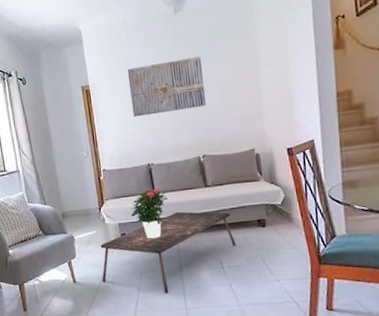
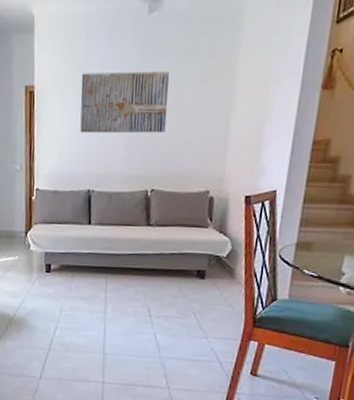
coffee table: present [100,211,237,294] -> none [17,248,170,335]
potted flower: present [130,188,168,239] -> none [60,217,104,275]

